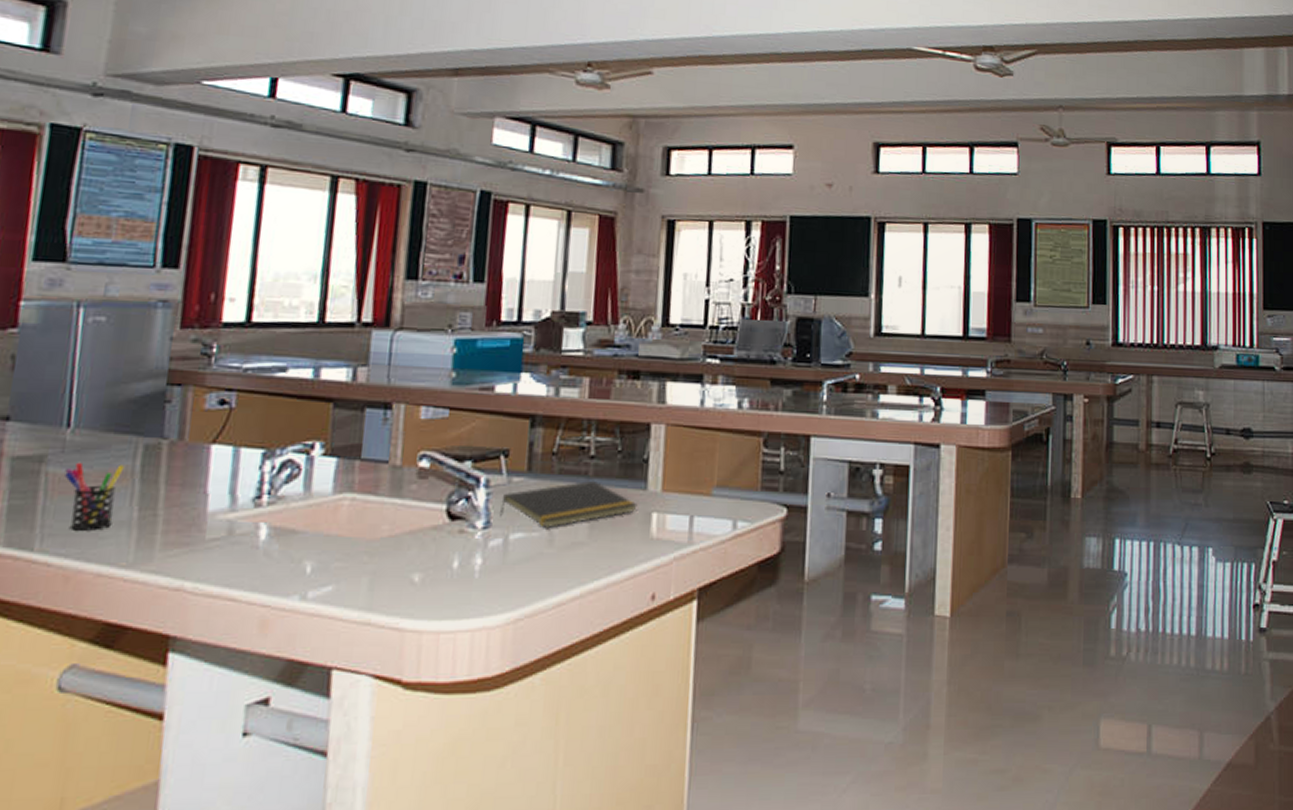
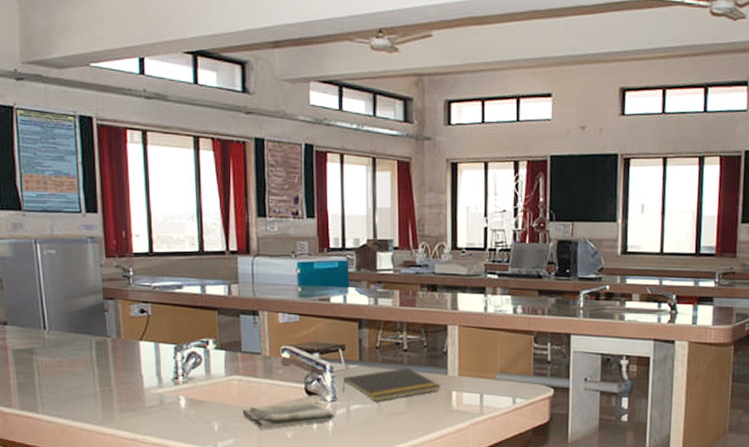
pen holder: present [65,462,125,531] -> none [49,353,86,400]
dish towel: none [350,530,487,569] -> present [242,402,335,429]

